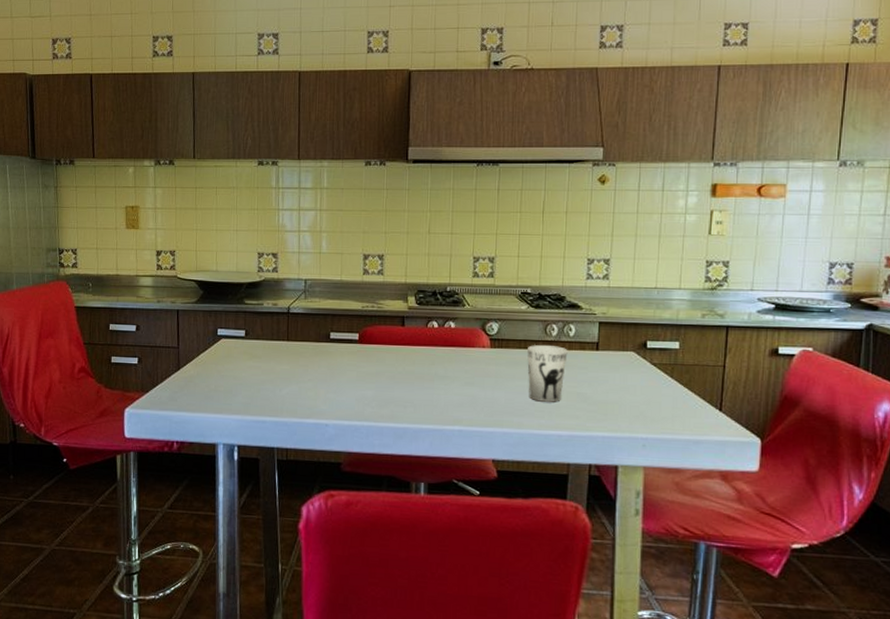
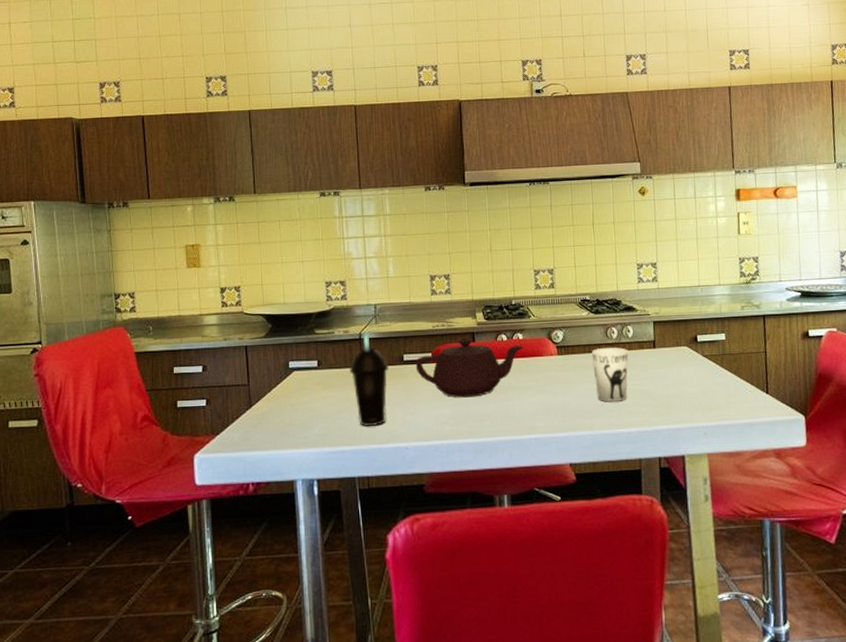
cup: none [276,306,315,401] -> present [350,332,389,427]
teapot: none [341,321,455,382] -> present [415,337,523,398]

